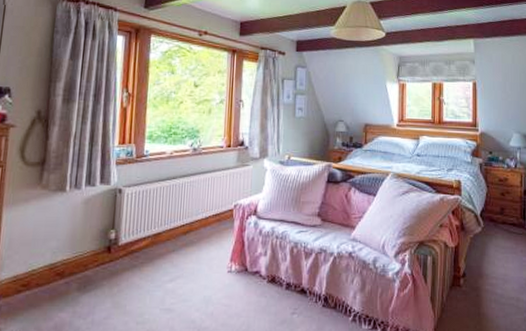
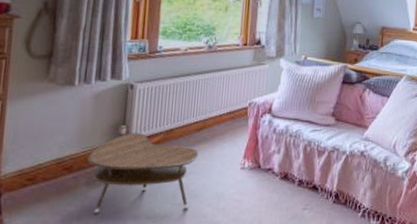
side table: none [78,237,186,321] -> present [87,133,199,215]

